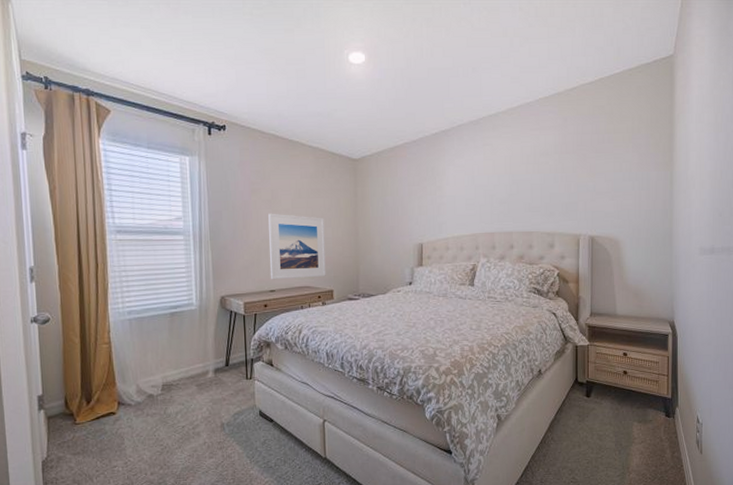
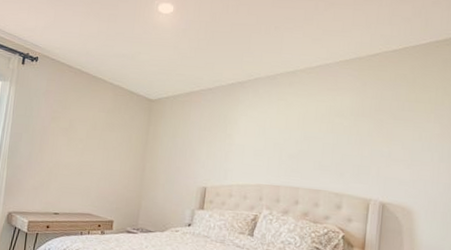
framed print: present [268,213,326,280] -> none [56,140,114,206]

